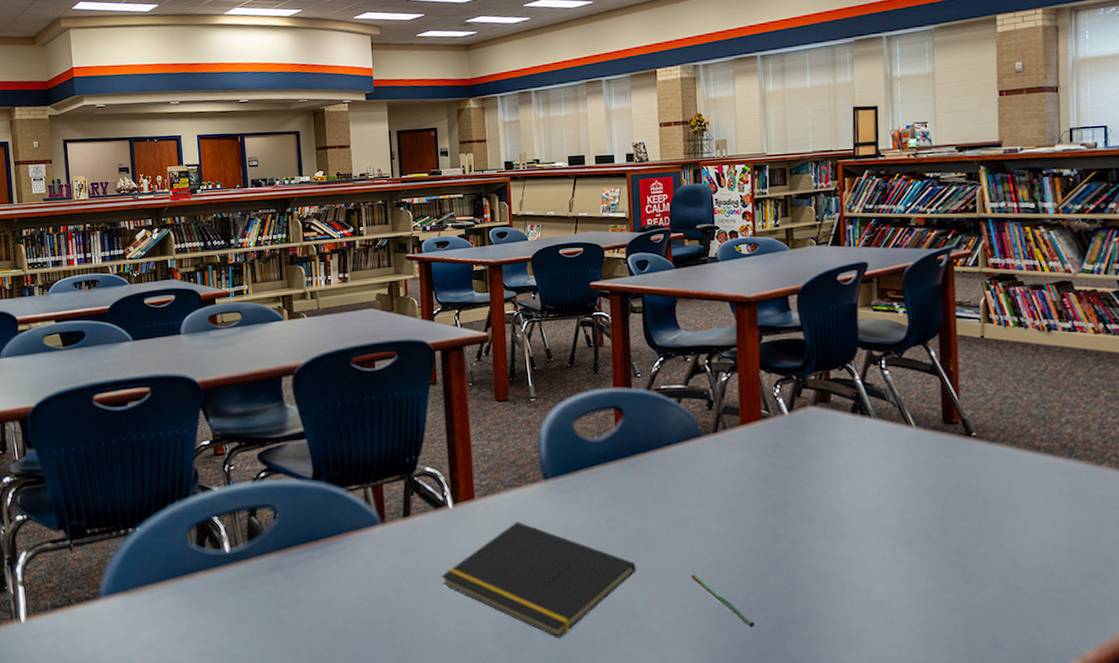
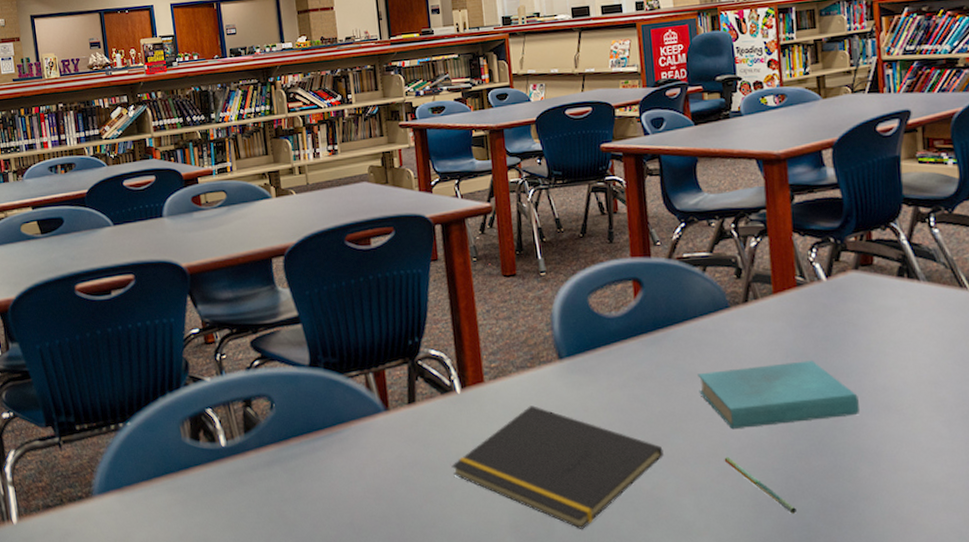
book: none [670,487,814,549] -> present [697,360,860,430]

